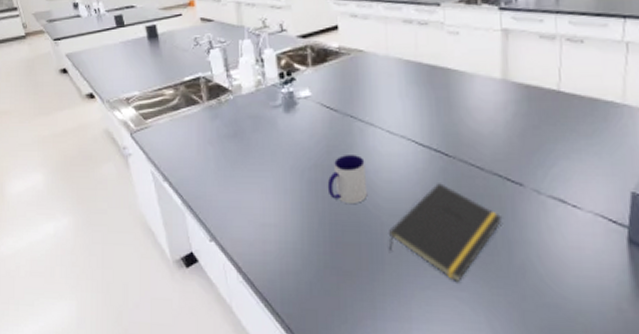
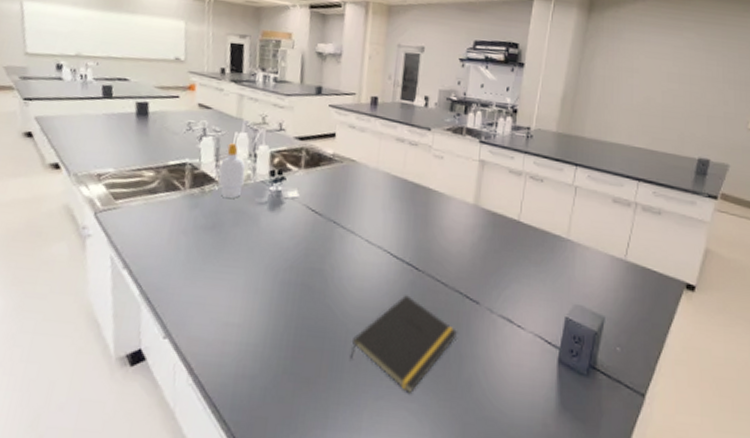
soap bottle: none [231,51,256,105] -> present [218,143,245,198]
mug: present [327,155,368,203] -> none [299,259,341,309]

